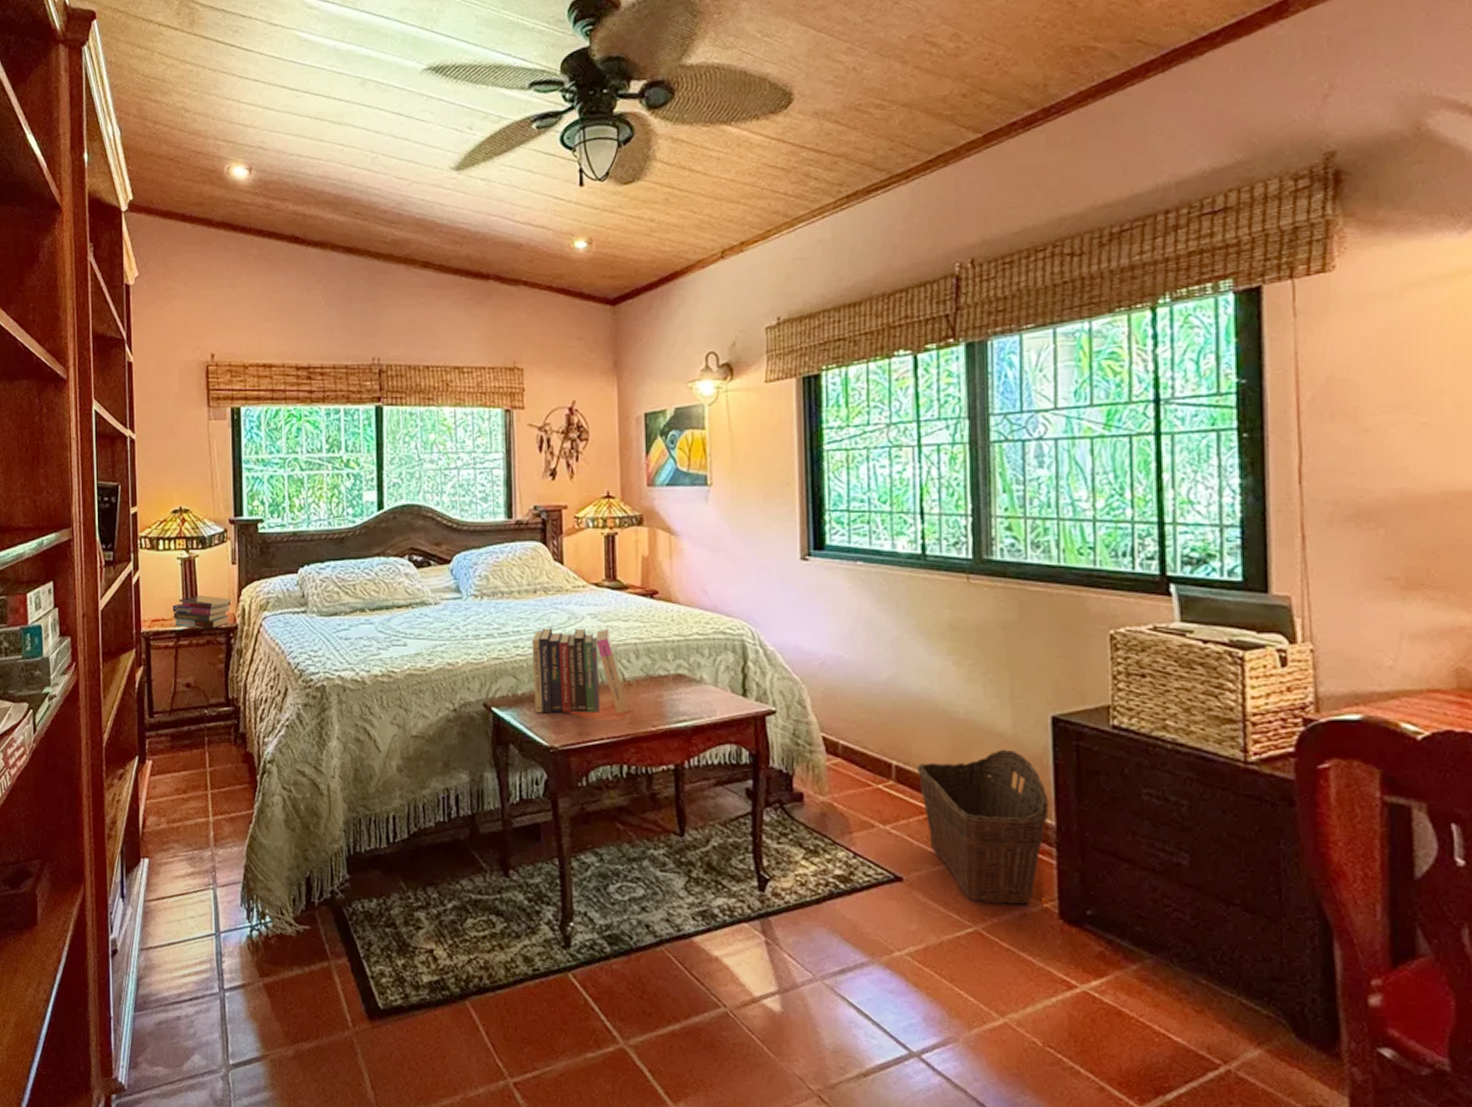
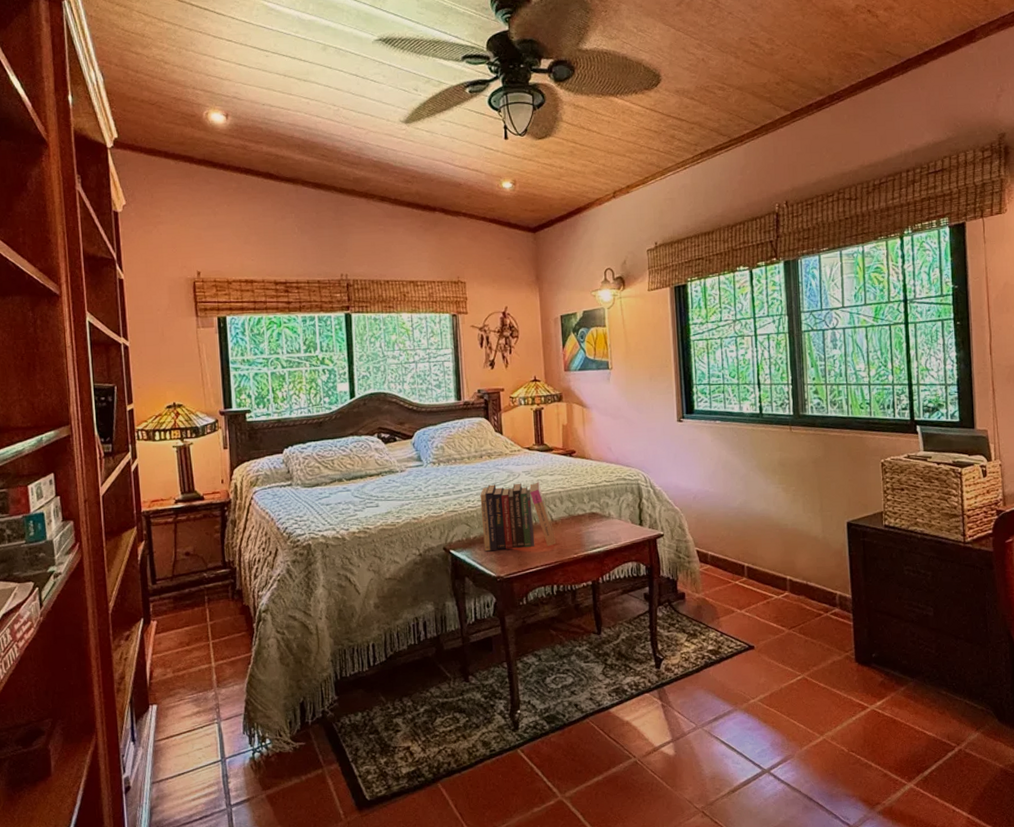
books: present [172,595,233,629] -> none [170,476,226,505]
wicker basket: present [917,749,1049,905] -> none [761,548,847,657]

